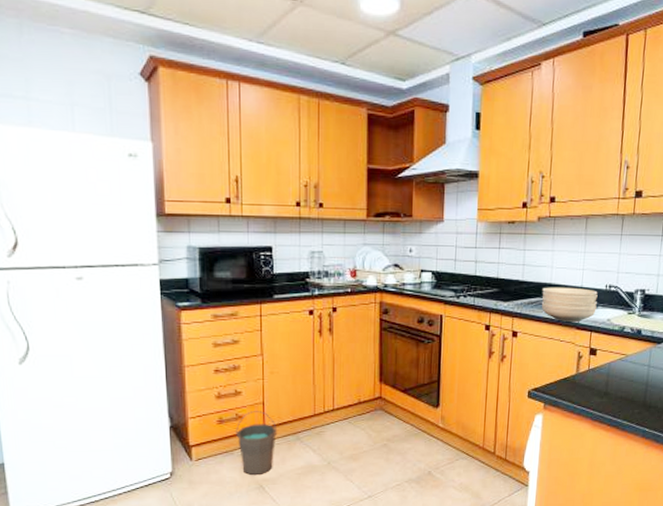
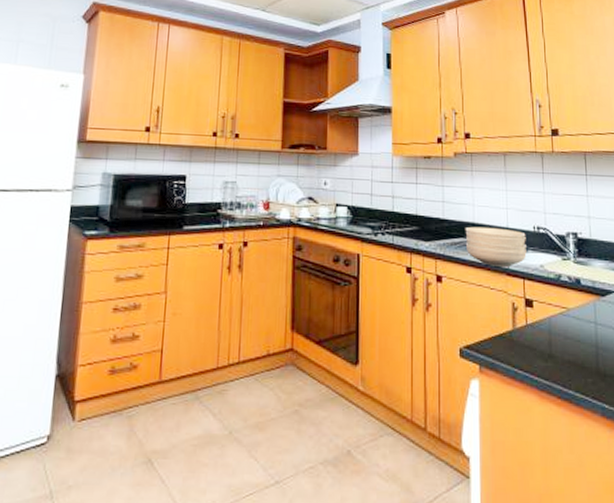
bucket: present [236,411,278,475] -> none [128,360,175,444]

